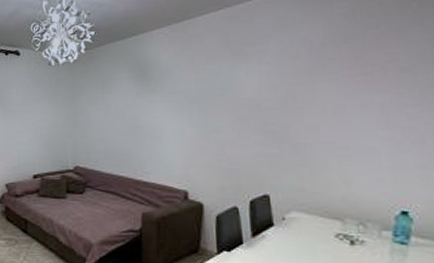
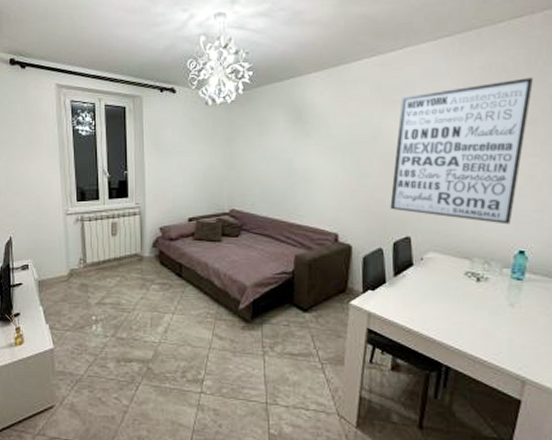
wall art: none [244,21,408,182] -> present [390,77,534,225]

